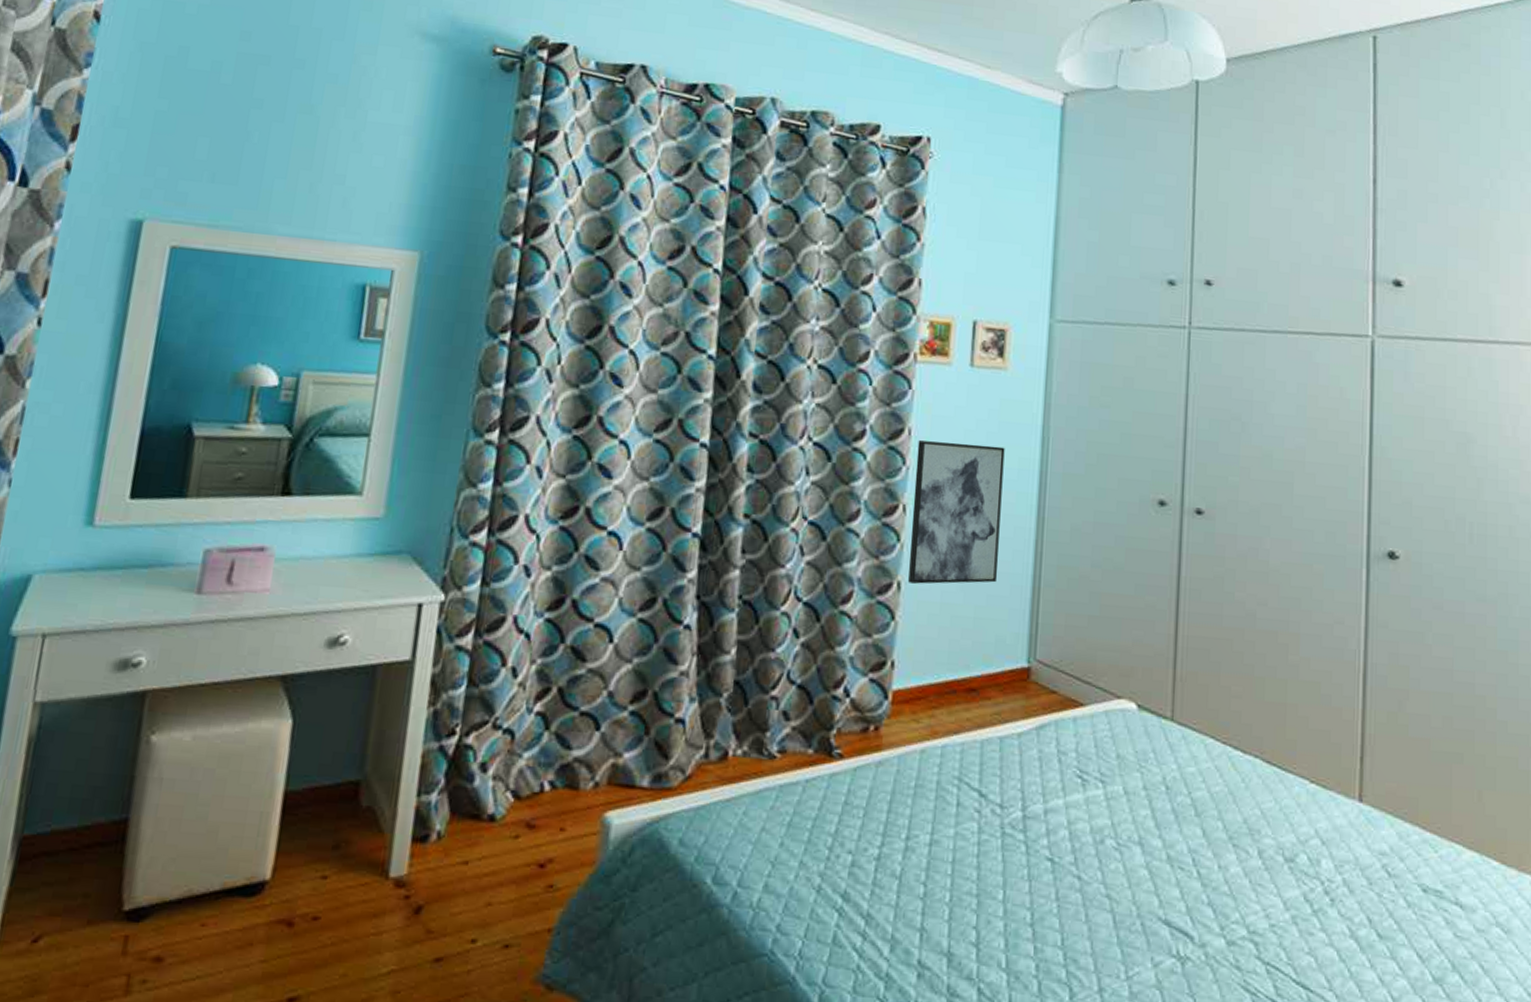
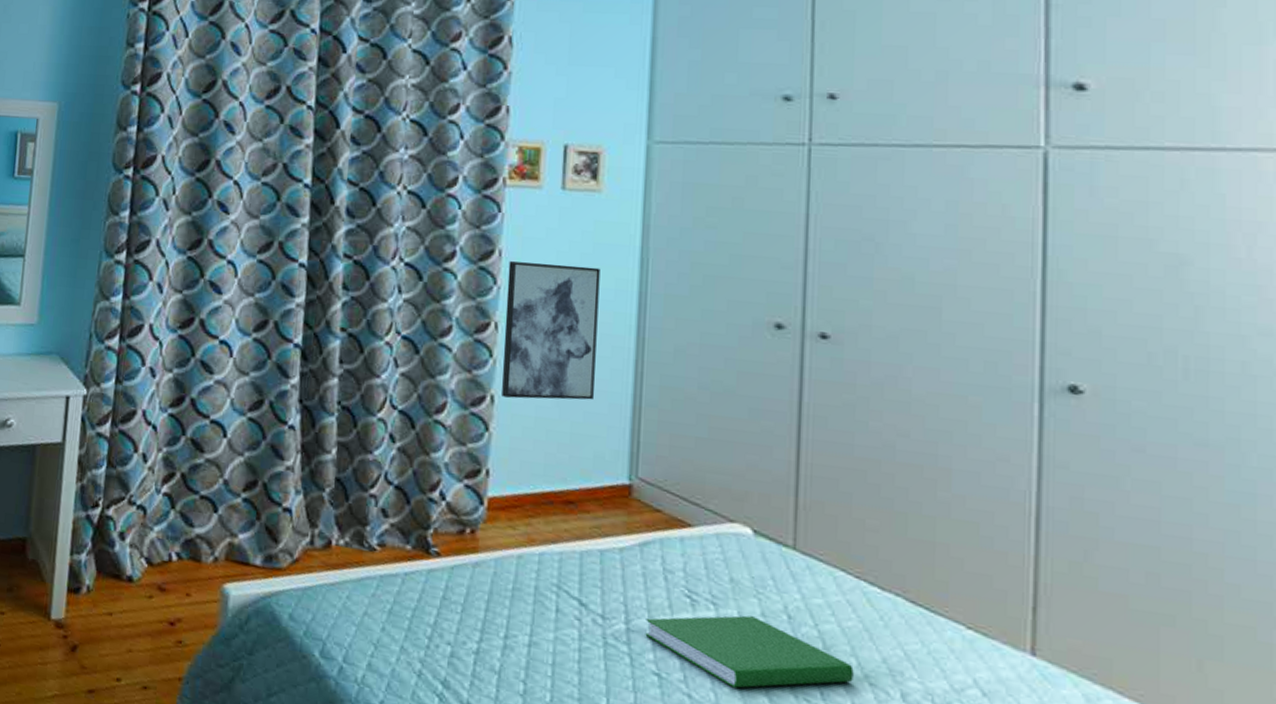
hardcover book: none [1040,790,1220,864] -> present [645,615,854,688]

